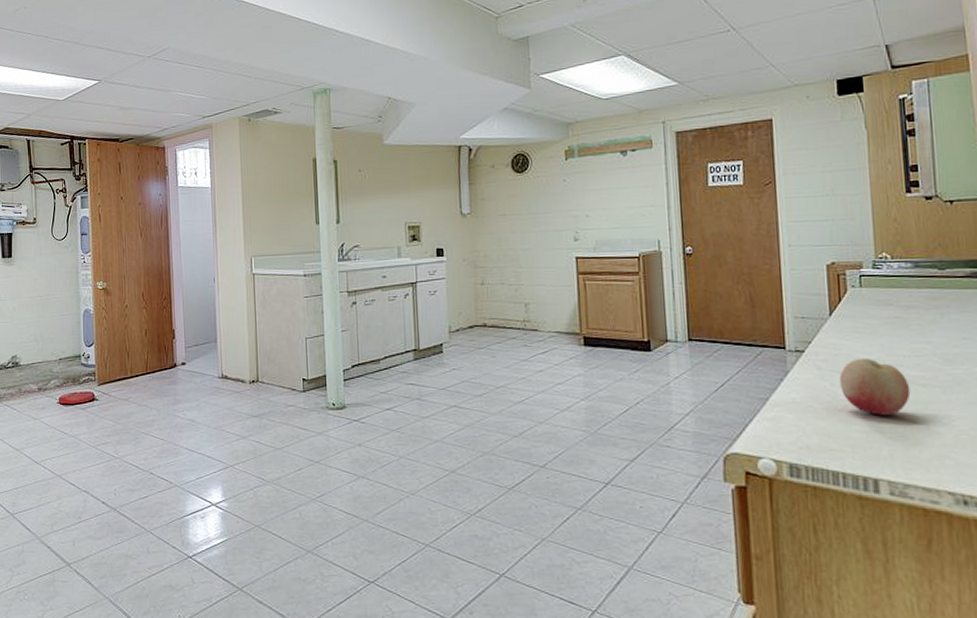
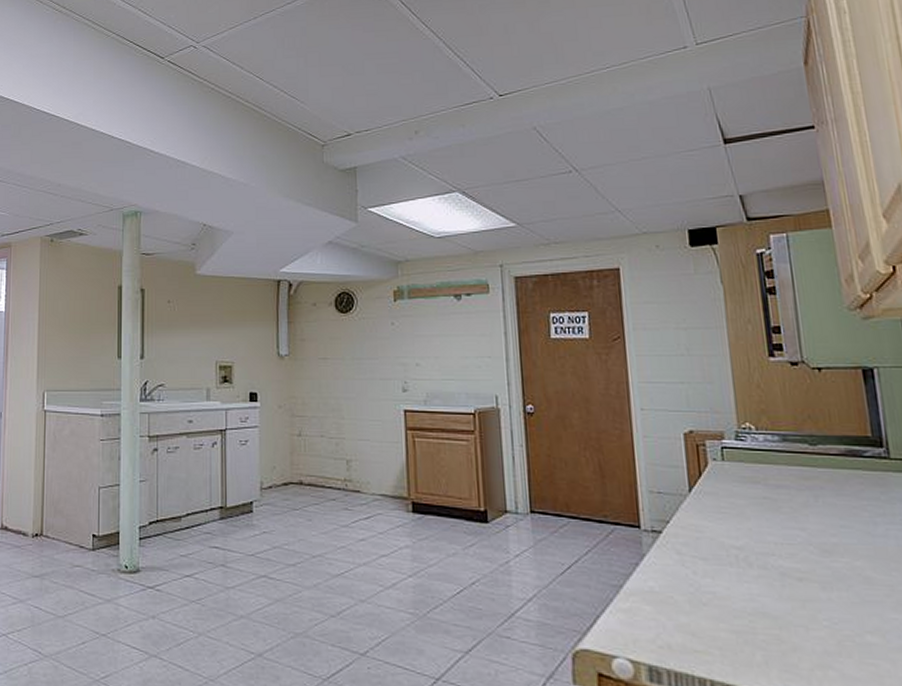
fruit: present [839,357,911,416] -> none [702,543,785,614]

